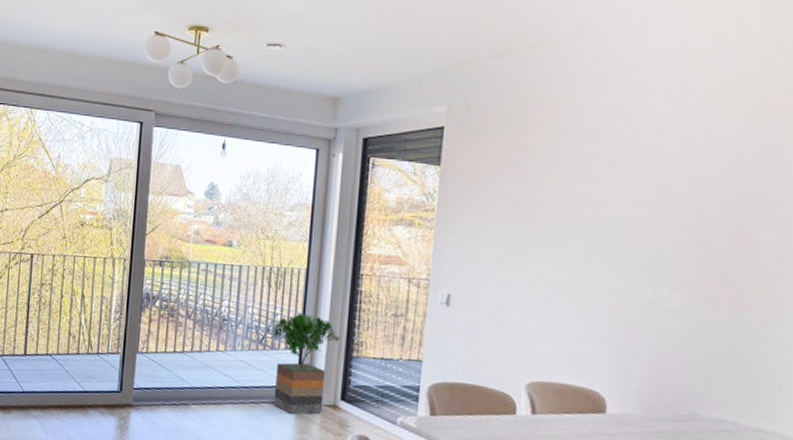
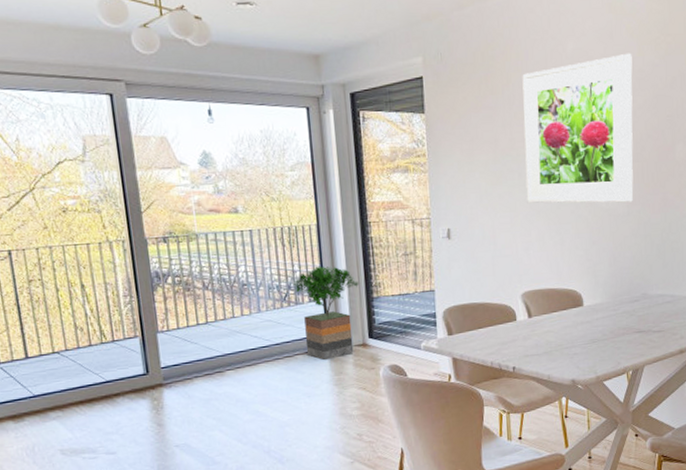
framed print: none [548,116,709,296] -> present [522,53,634,204]

